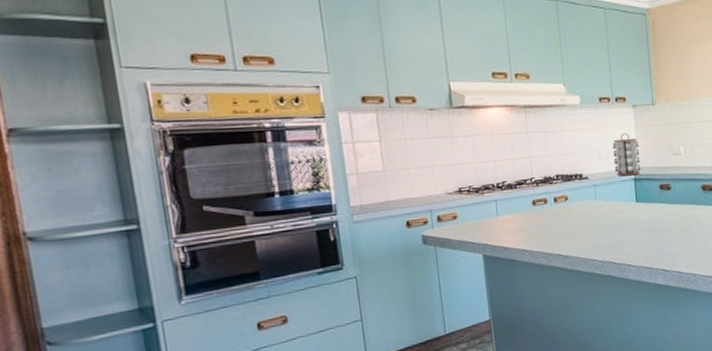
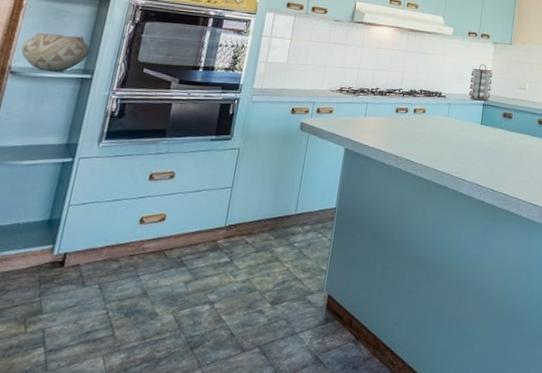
ceramic pot: none [28,181,123,231] -> present [21,33,90,72]

